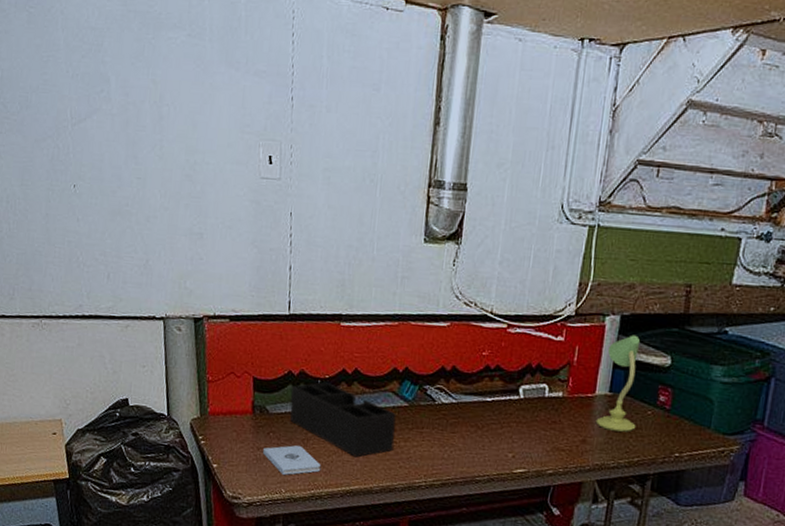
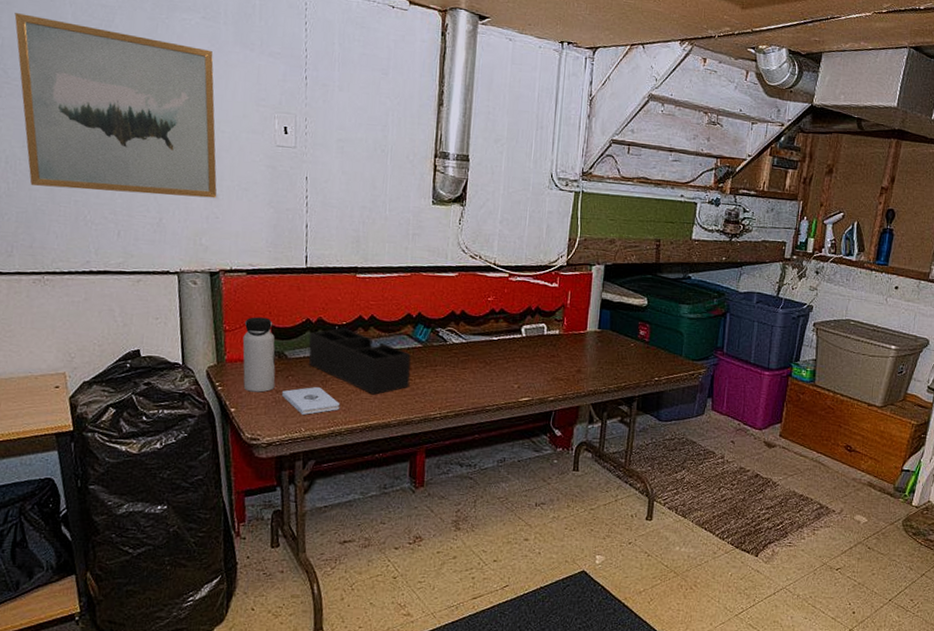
wall art: none [12,42,202,238] -> present [14,13,217,199]
water bottle: none [225,367,257,449] -> present [242,317,276,393]
table lamp: present [595,335,640,432] -> none [588,281,622,362]

